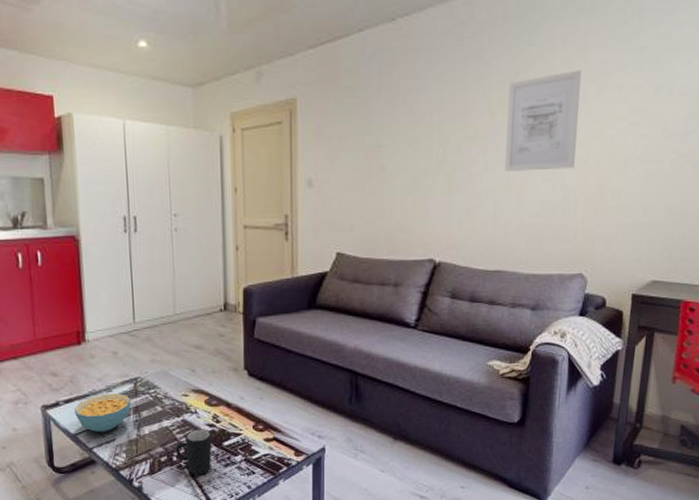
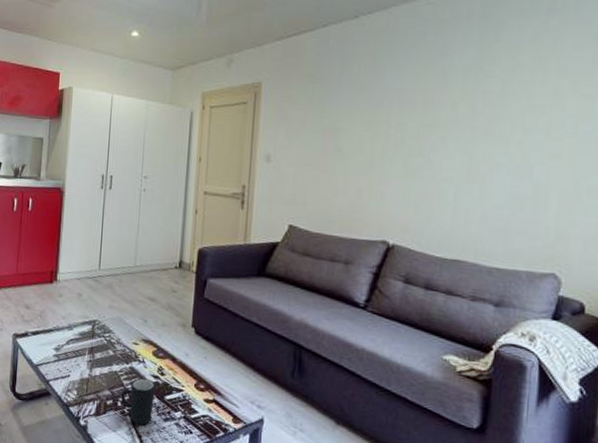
cereal bowl: present [74,393,132,432] -> none [39,331,88,367]
wall art: present [504,70,581,171] -> none [465,66,552,164]

